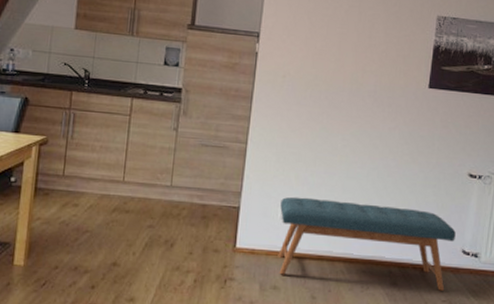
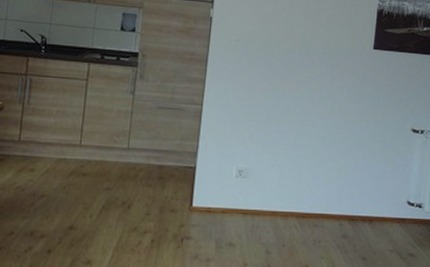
bench: present [278,196,456,291] -> none [233,155,401,241]

